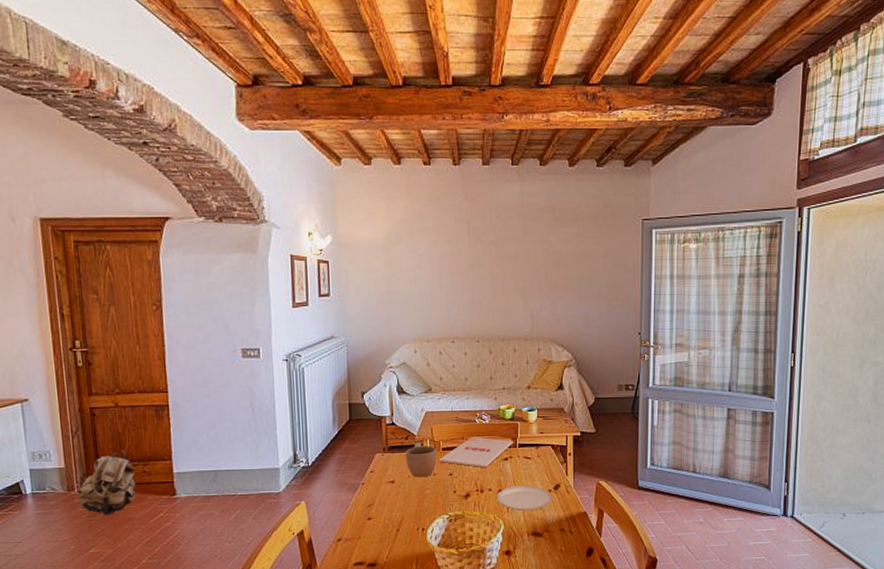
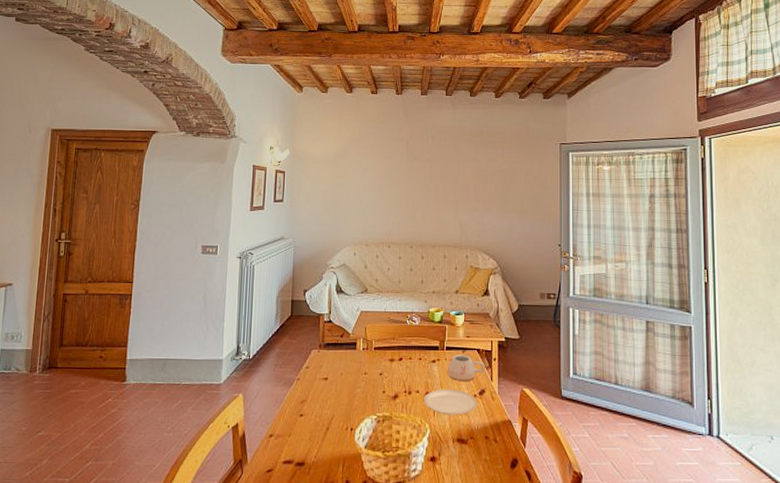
backpack: present [78,449,136,516] -> none [37,334,94,398]
cup: present [406,443,437,477] -> none [340,341,369,376]
magazine: present [438,436,514,468] -> none [370,337,442,370]
cup: none [520,451,560,478] -> present [446,354,485,382]

